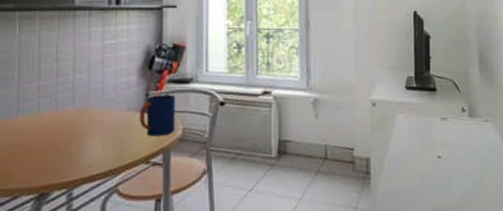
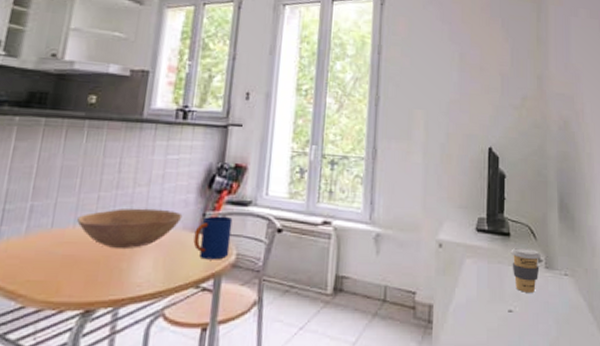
bowl: none [20,93,126,134] -> present [77,208,183,248]
coffee cup: none [437,100,464,140] -> present [511,247,541,292]

